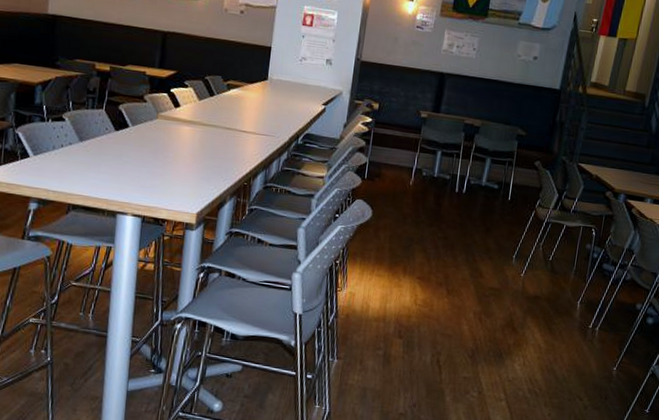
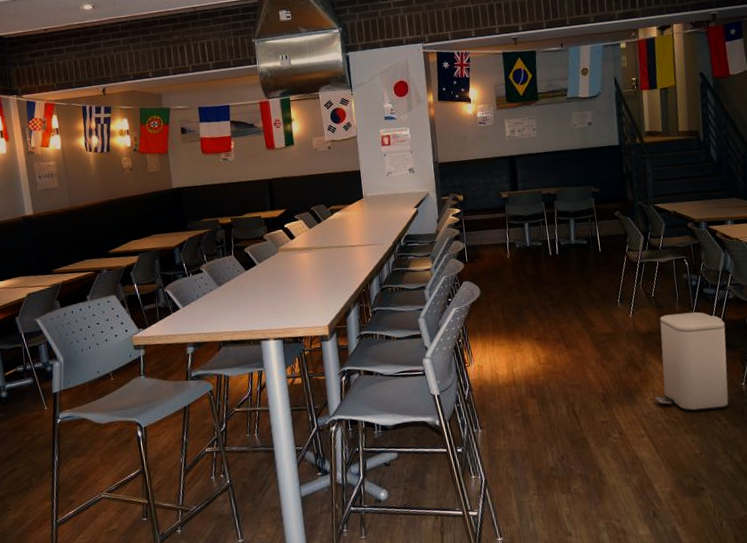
pedal bin: none [523,282,615,390] -> present [654,312,729,413]

